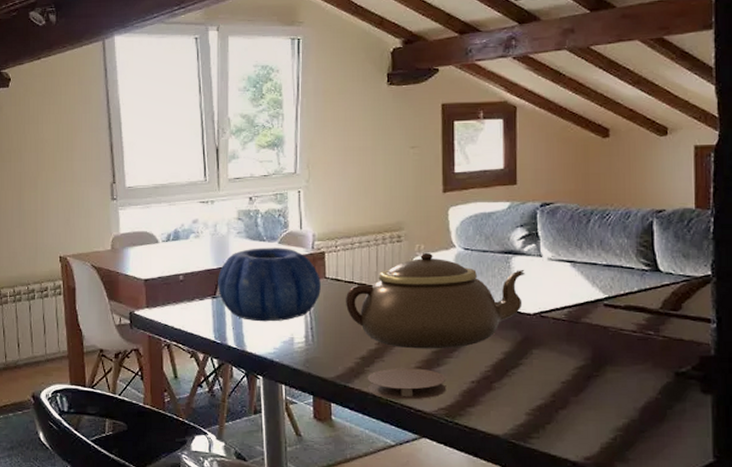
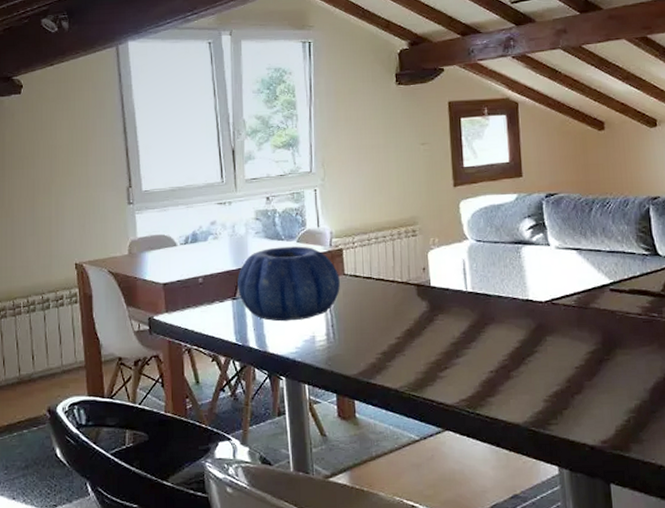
teapot: present [346,252,525,349] -> none [365,245,535,342]
coaster: present [367,368,447,400] -> none [389,360,467,394]

